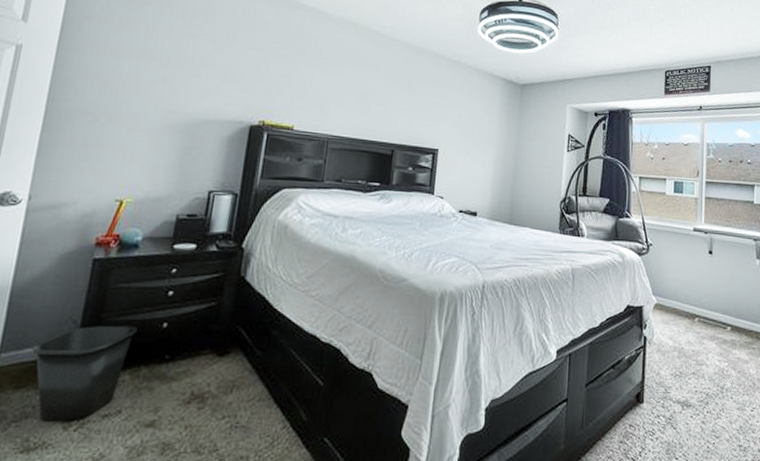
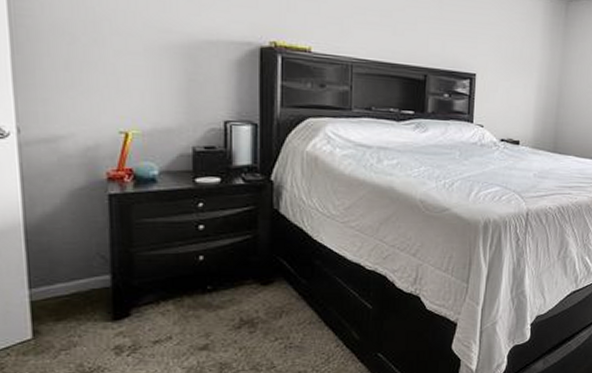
waste bin: present [31,324,138,422] -> none [63,259,172,349]

